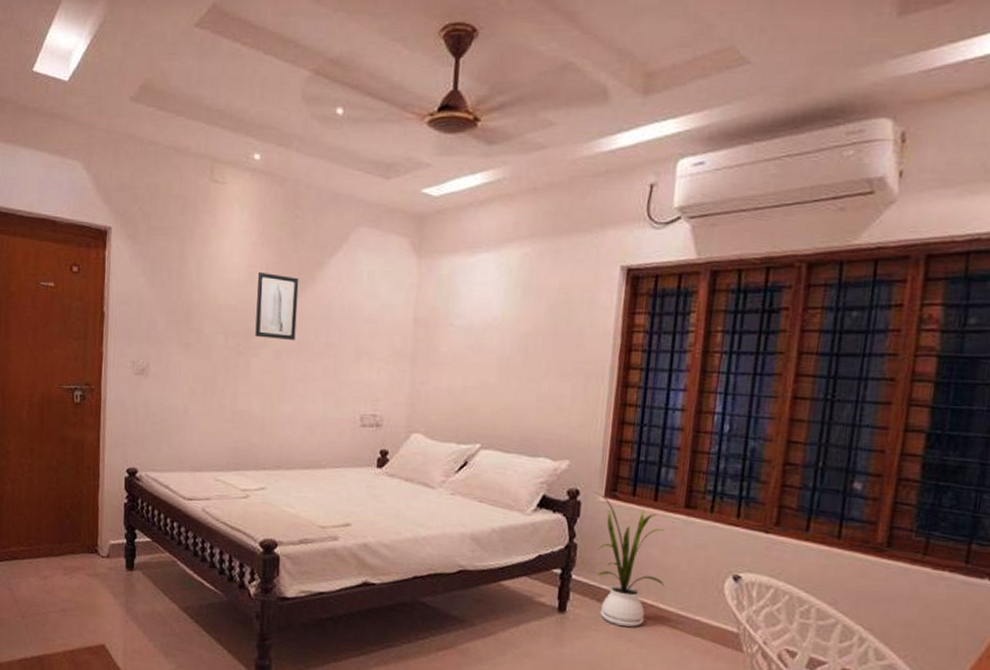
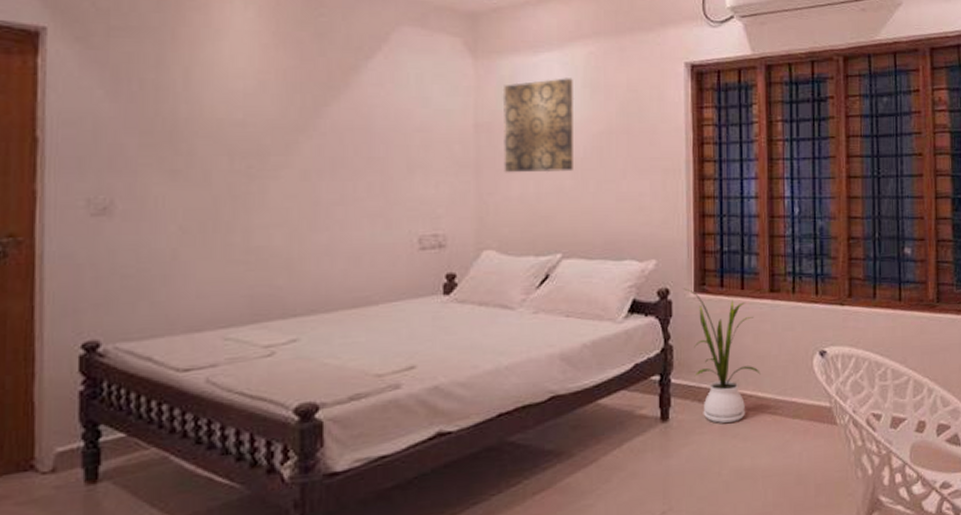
wall art: present [255,272,299,340] -> none [272,79,329,157]
wall art: none [436,278,507,369] -> present [502,78,575,173]

